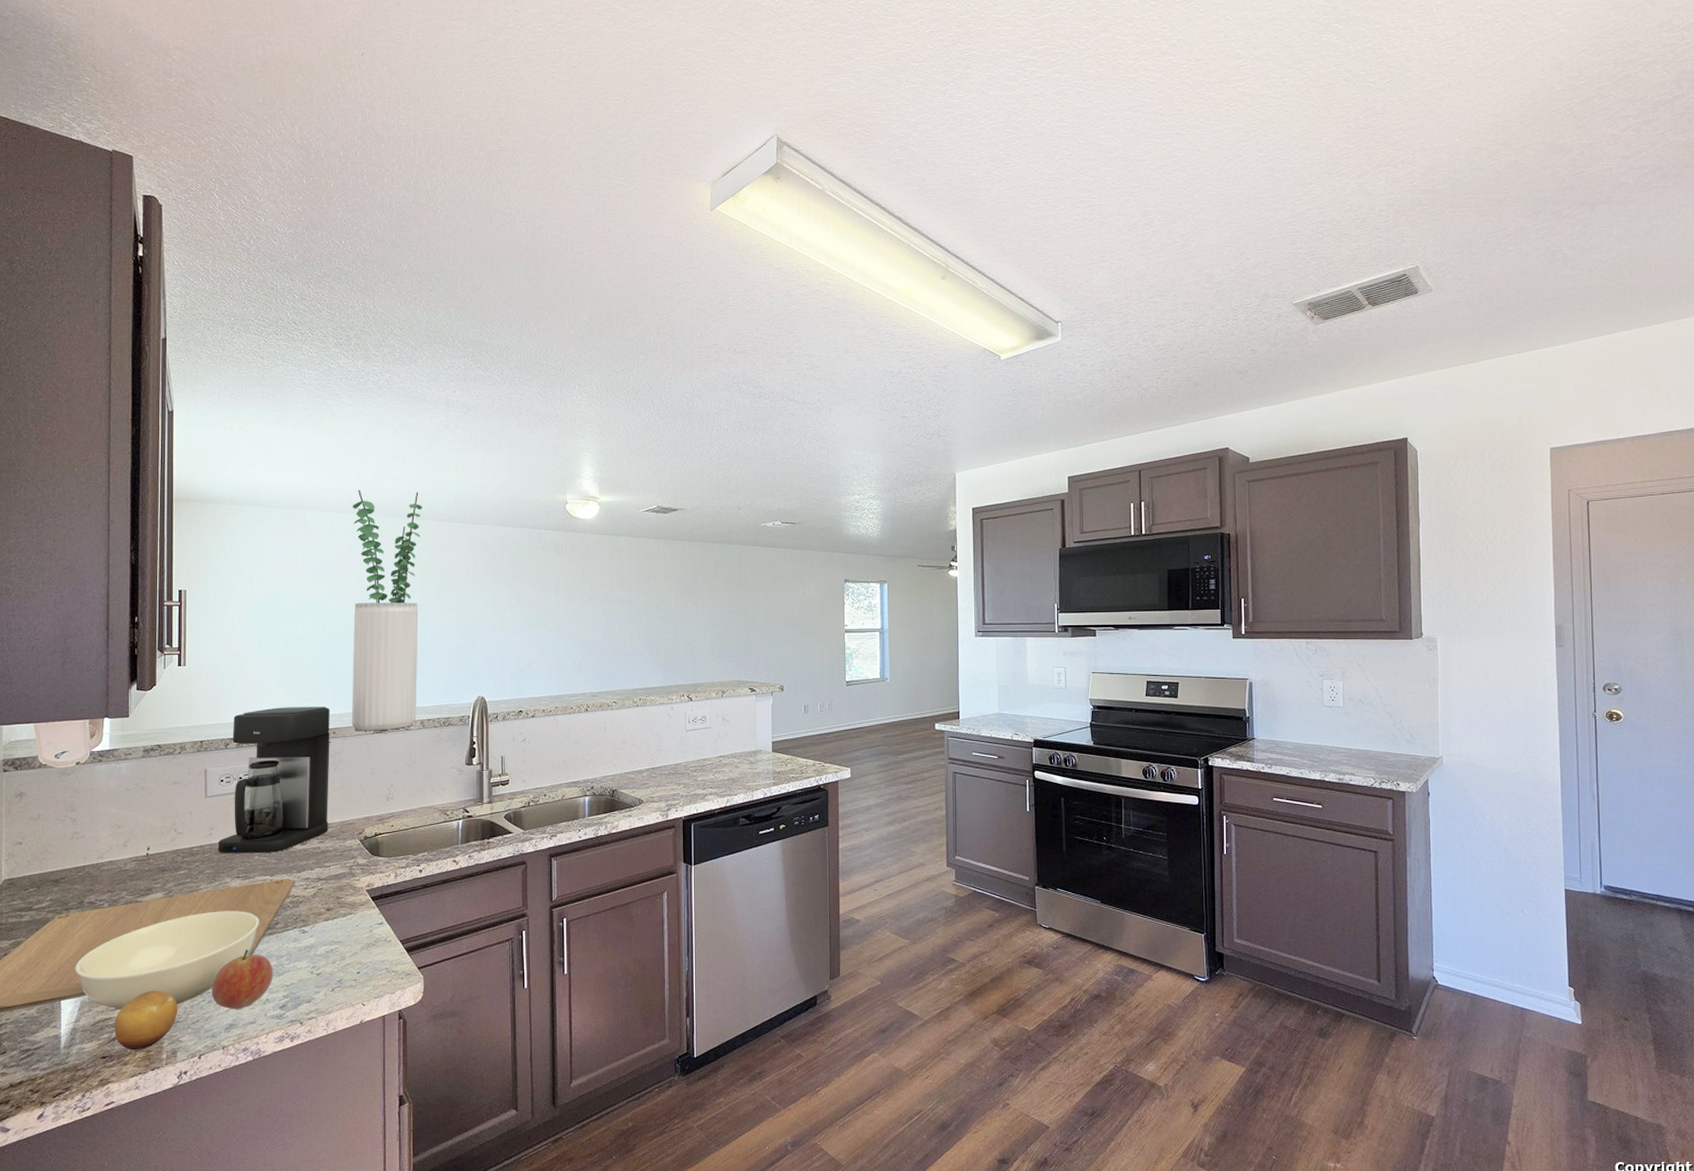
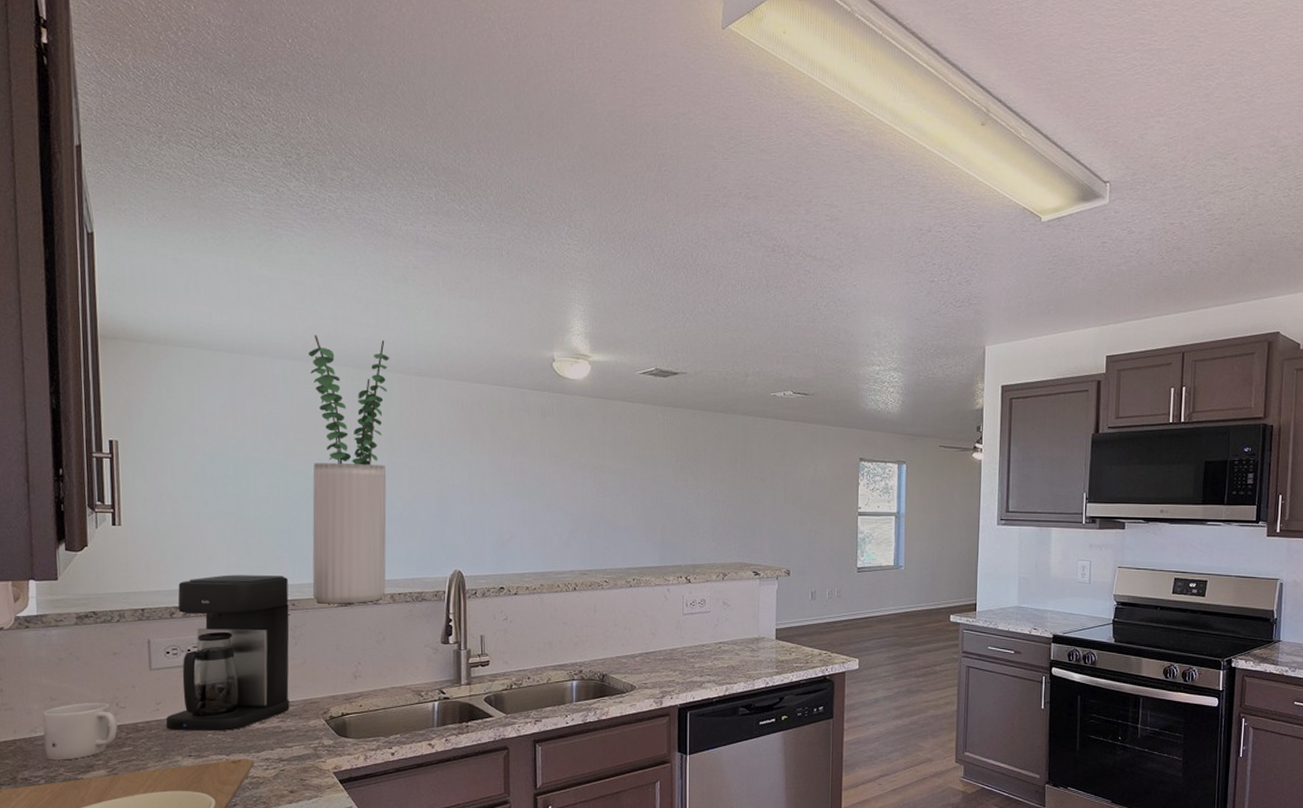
mug: none [109,828,175,884] -> present [42,702,118,761]

